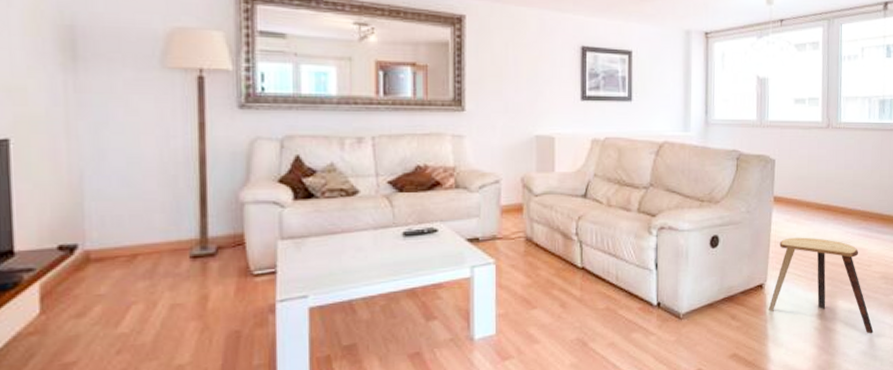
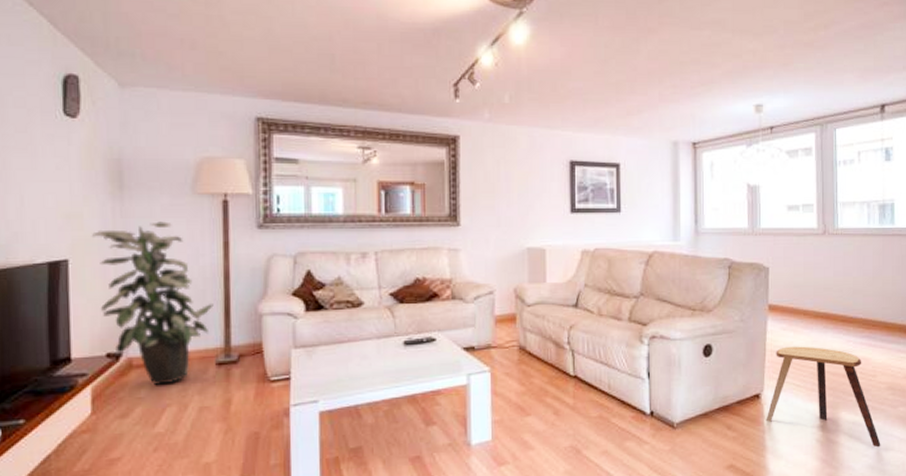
indoor plant: none [39,98,187,282] -> present [92,221,214,386]

